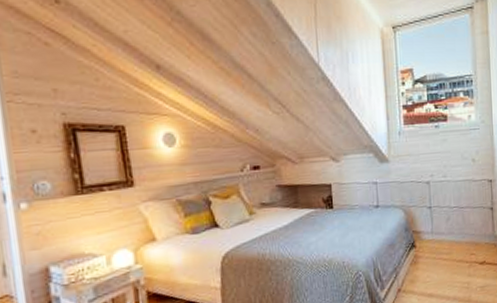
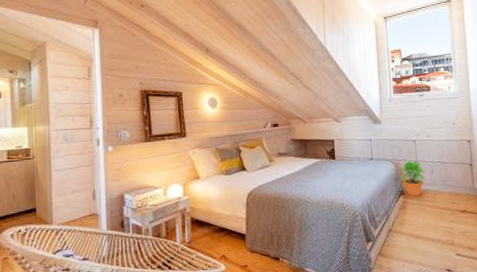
potted plant: none [411,206,440,248] -> present [400,160,425,196]

